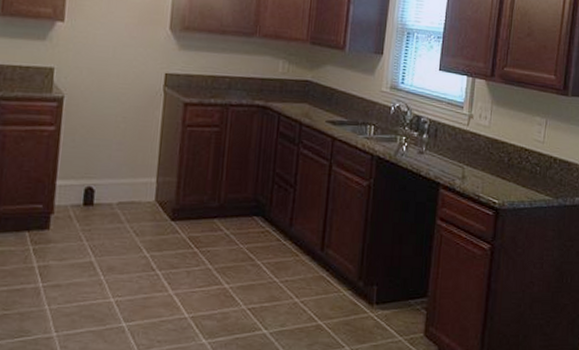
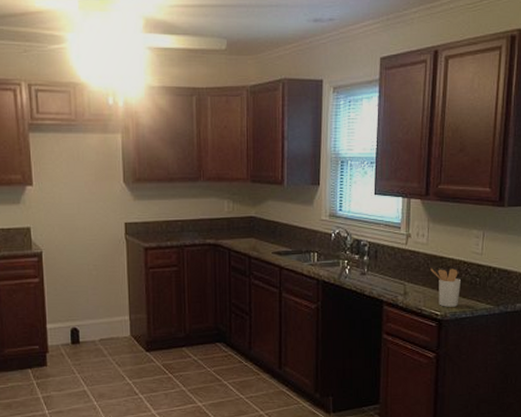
utensil holder: none [490,152,521,196] -> present [430,268,461,307]

